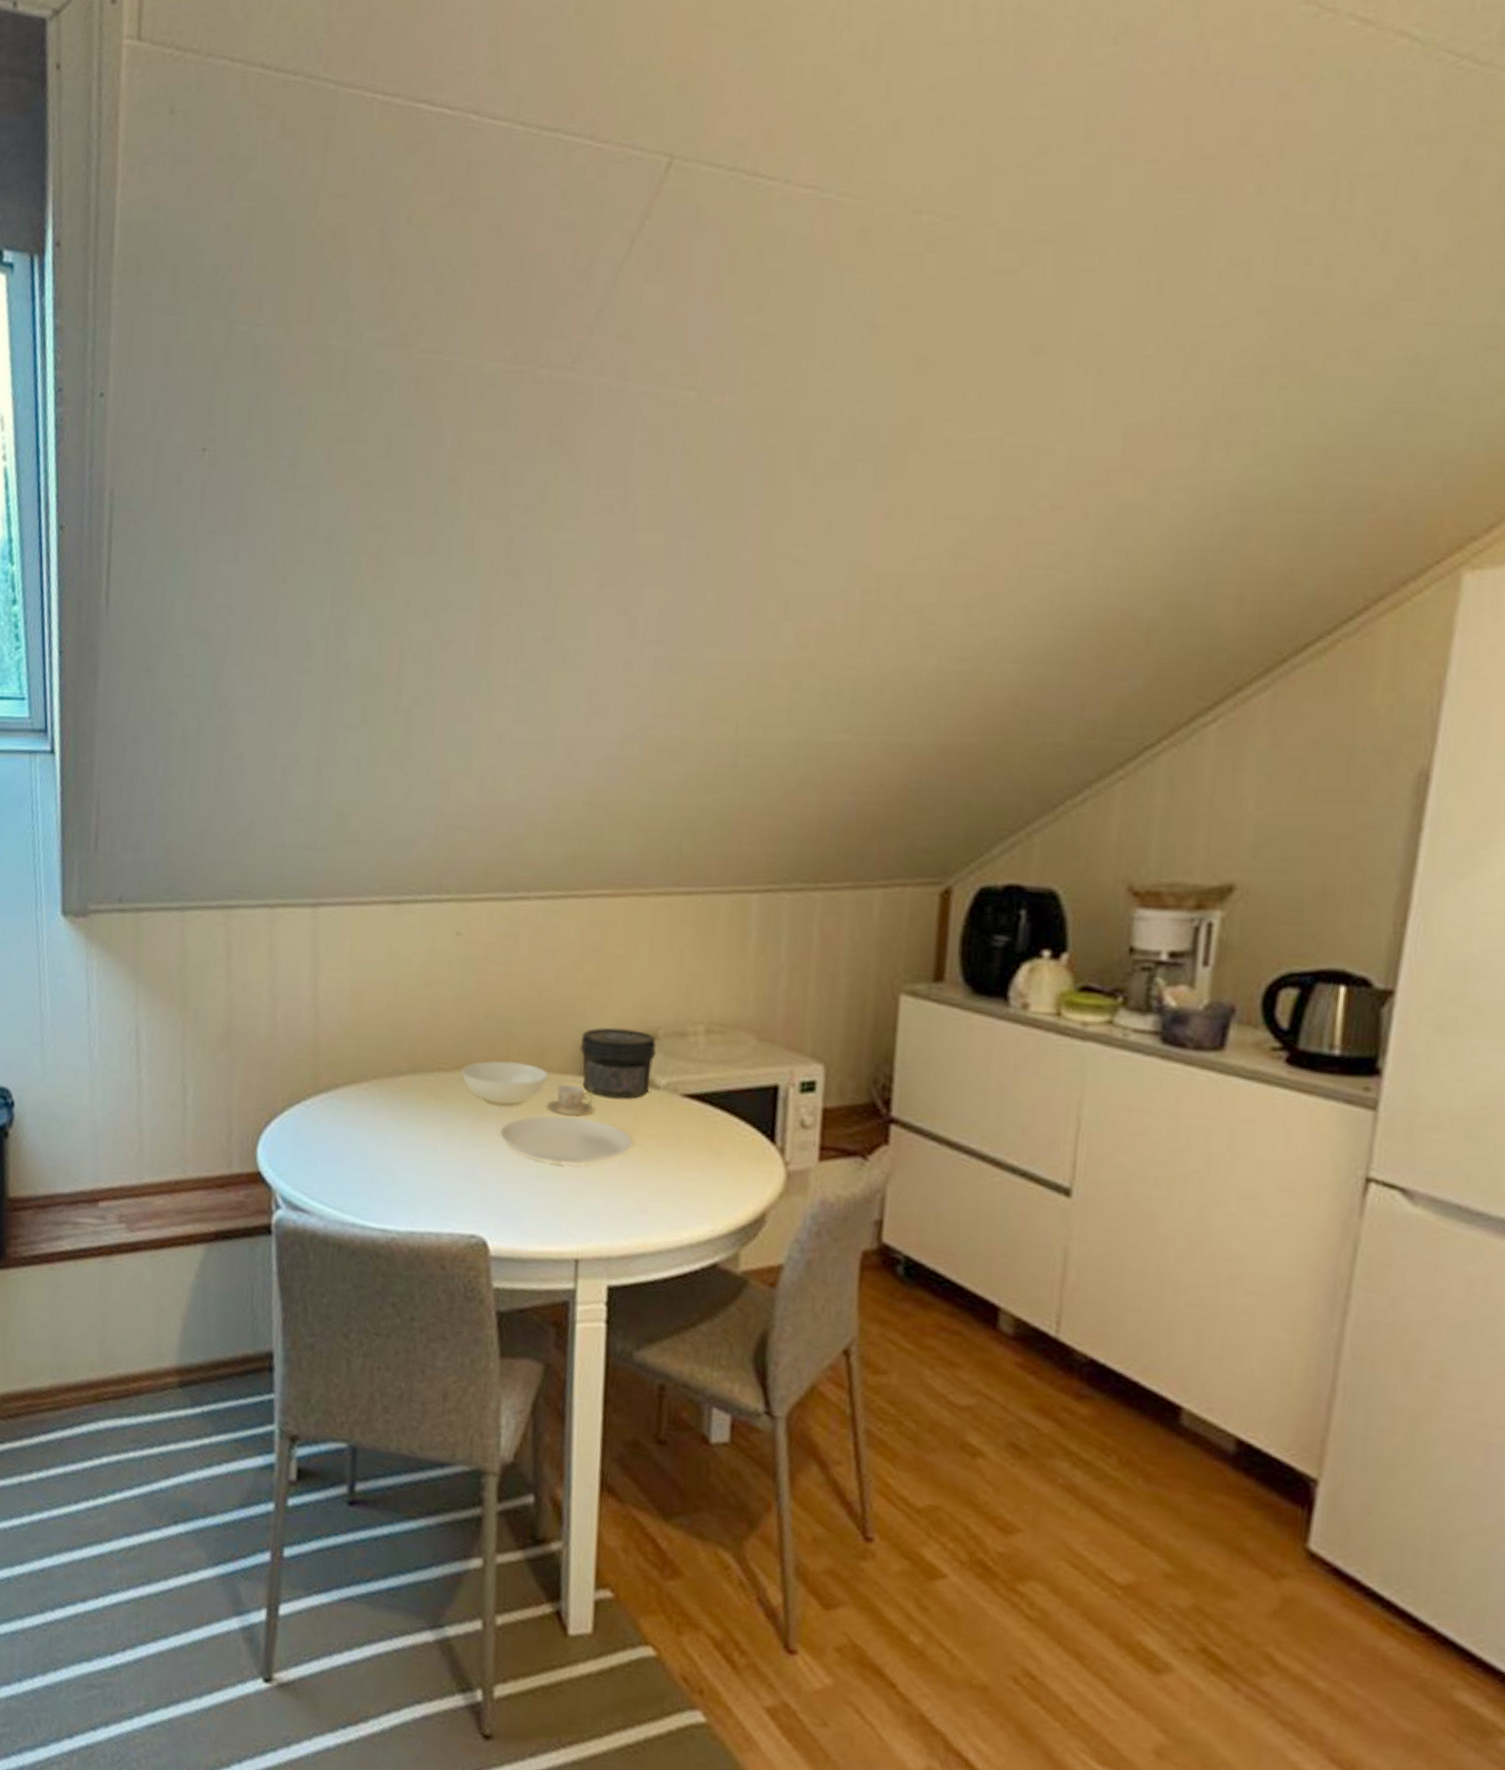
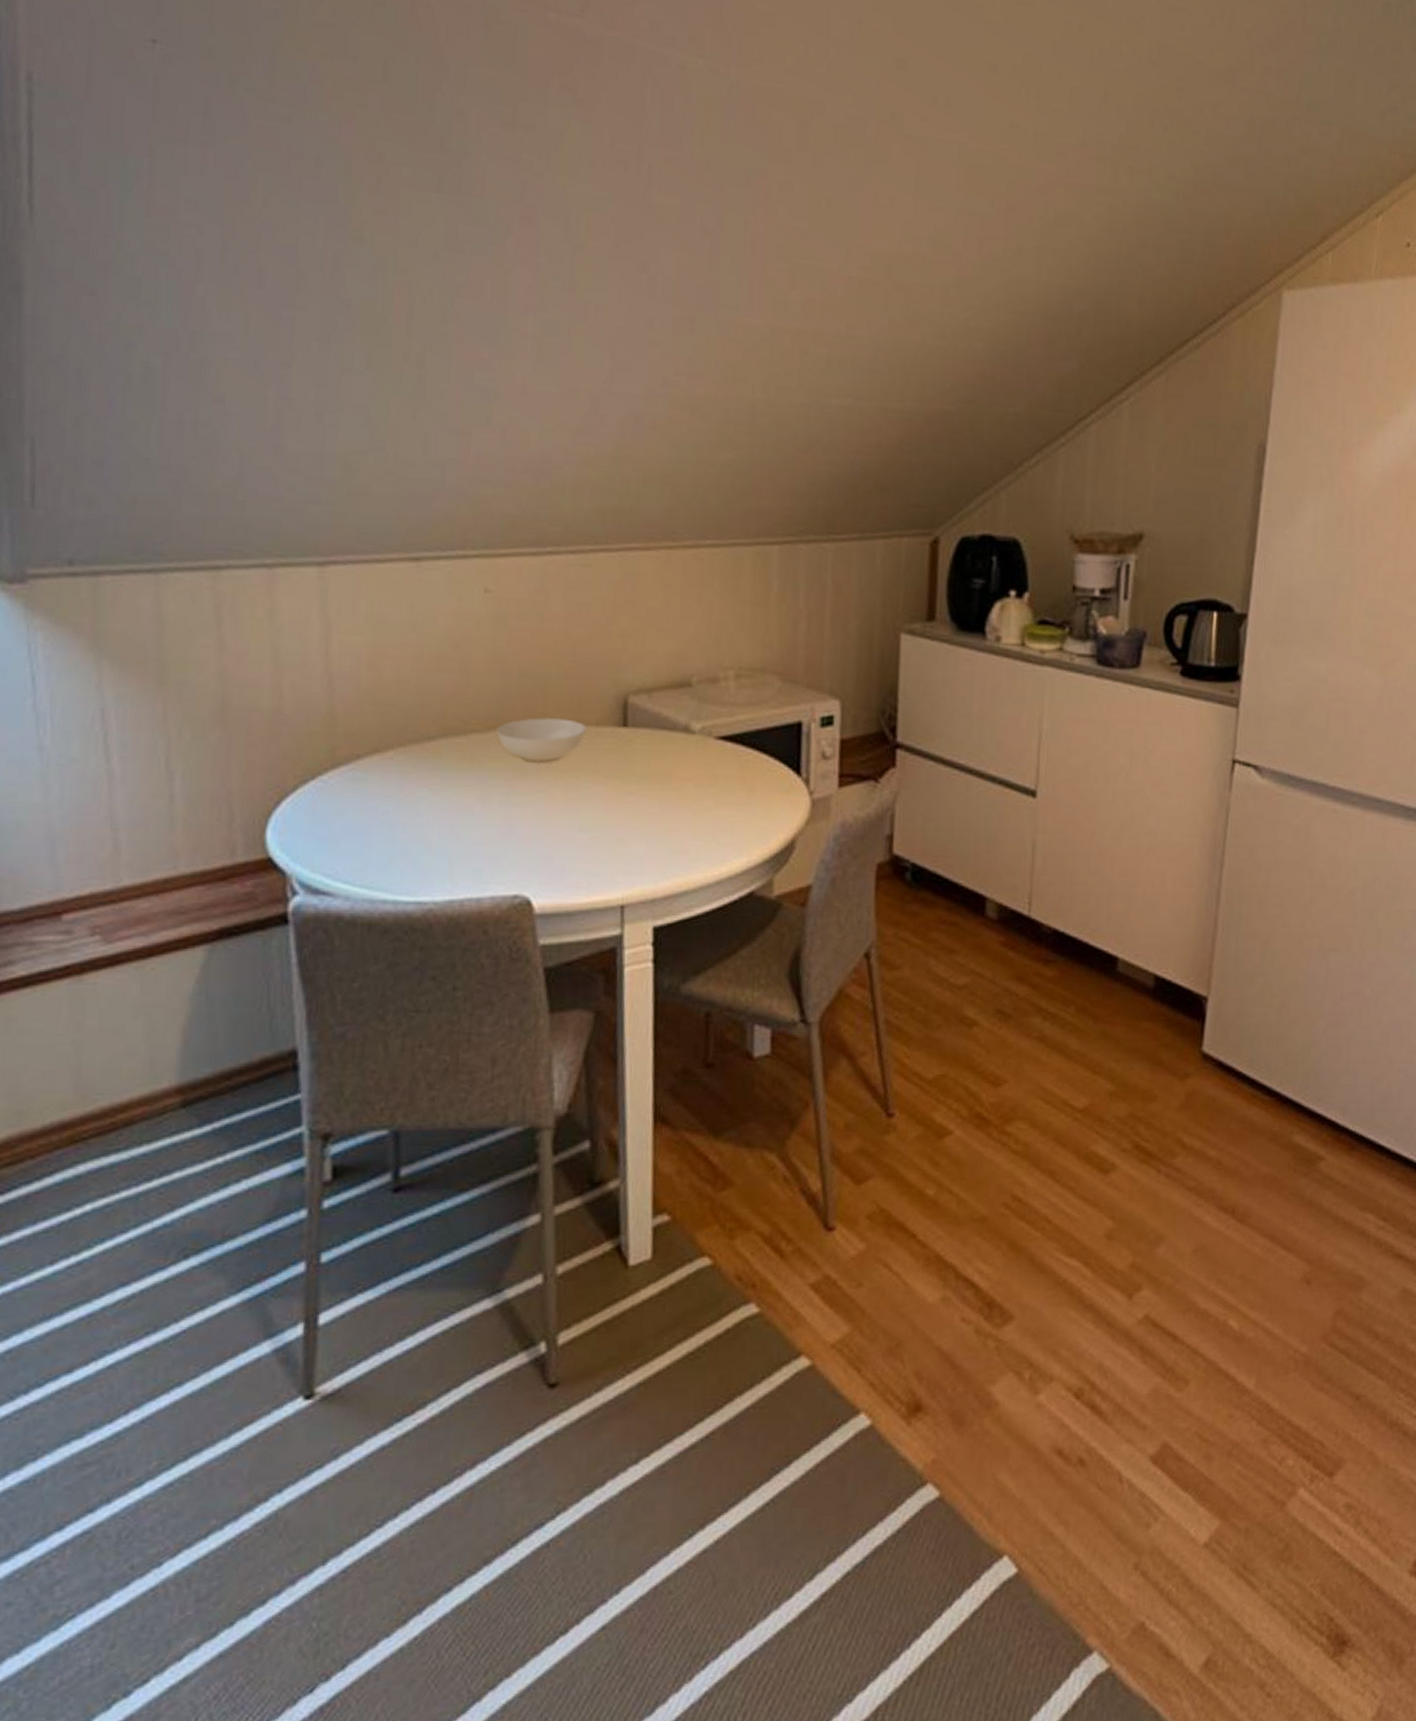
plate: present [499,1115,633,1165] -> none [539,767,672,815]
teacup: present [545,1084,594,1118] -> none [585,735,633,768]
jar: present [579,1027,657,1101] -> none [616,677,691,747]

